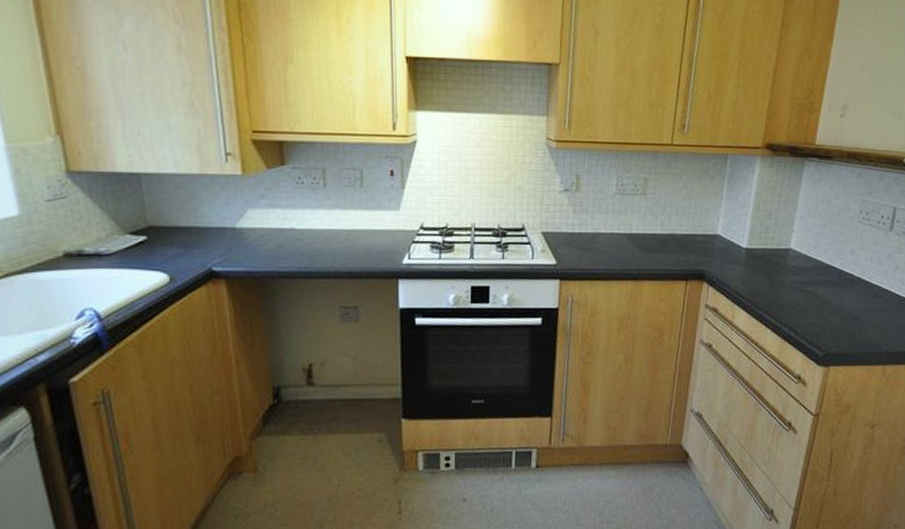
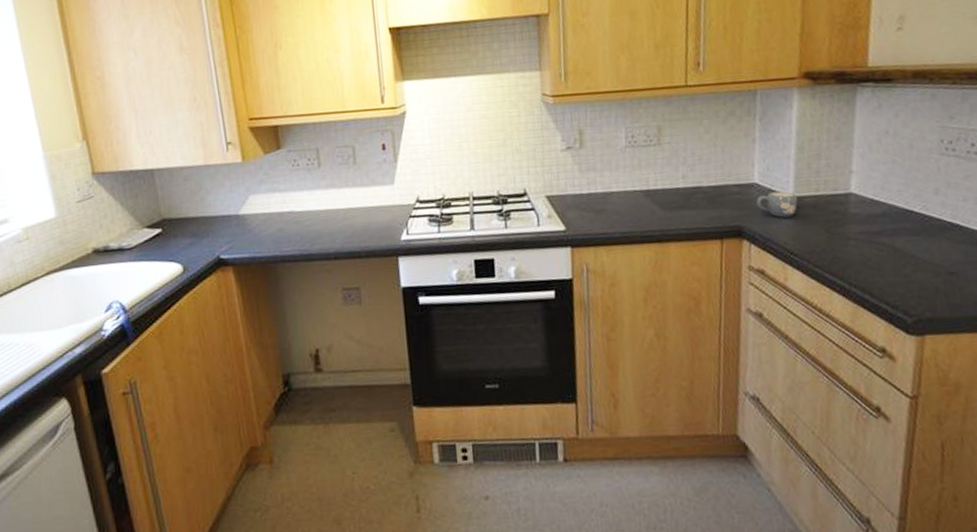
mug: none [717,243,750,265] -> present [756,191,798,218]

